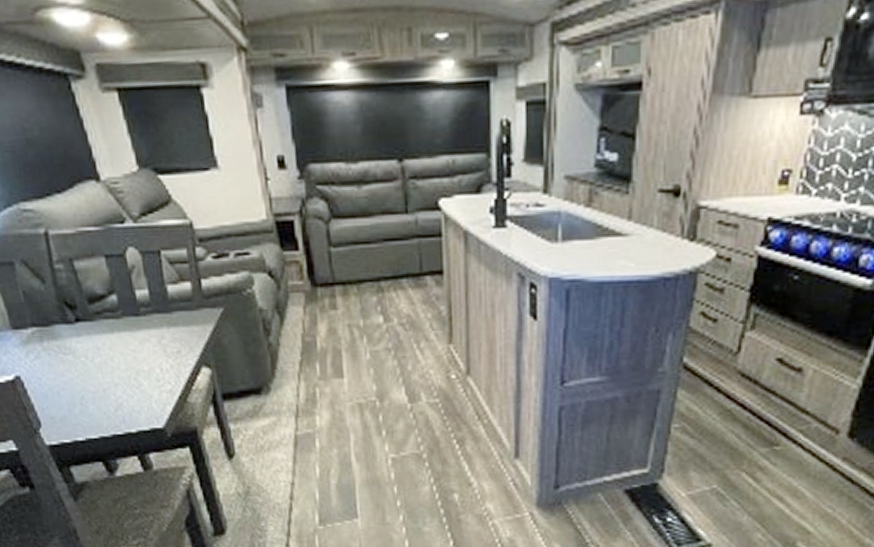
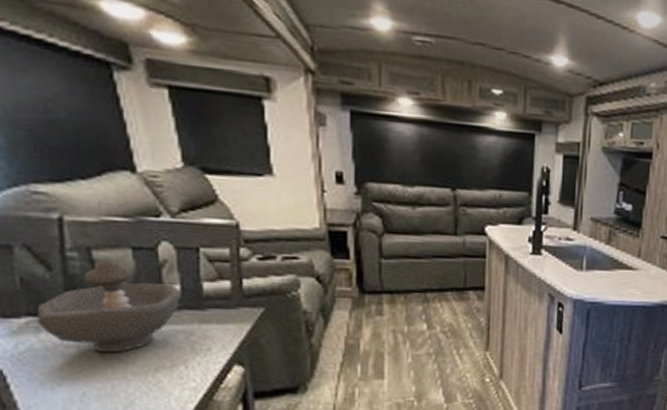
decorative bowl: none [39,269,150,359] -> present [37,259,181,353]

